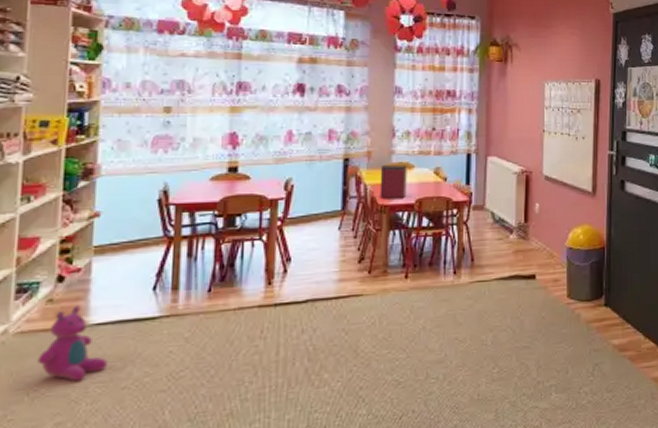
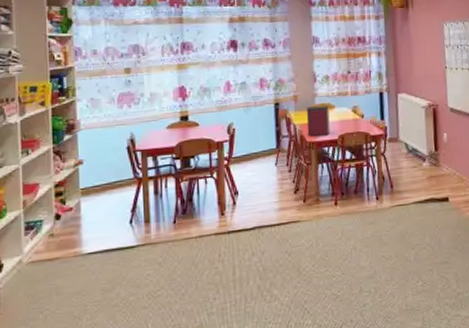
stuffed bear: present [37,305,107,381] -> none [46,238,100,301]

